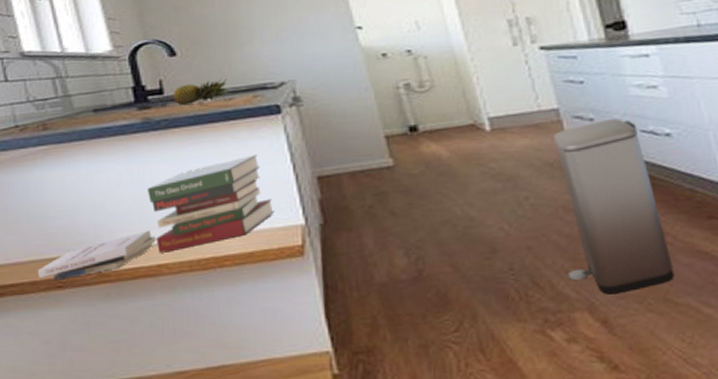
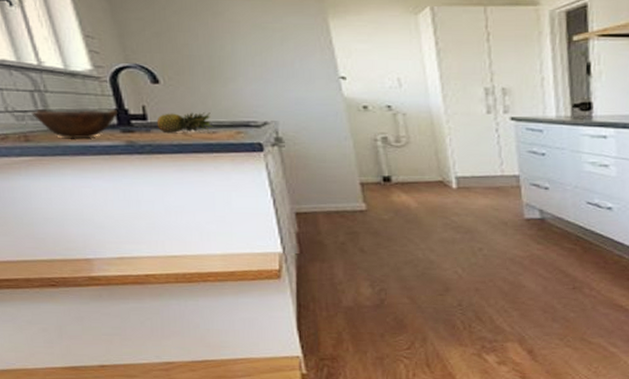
books: present [37,229,156,281] -> none [30,243,143,280]
bowl: none [51,88,136,122] -> present [31,109,118,138]
books: present [147,155,275,253] -> none [133,187,255,265]
pedal bin: present [553,119,674,295] -> none [507,190,593,331]

